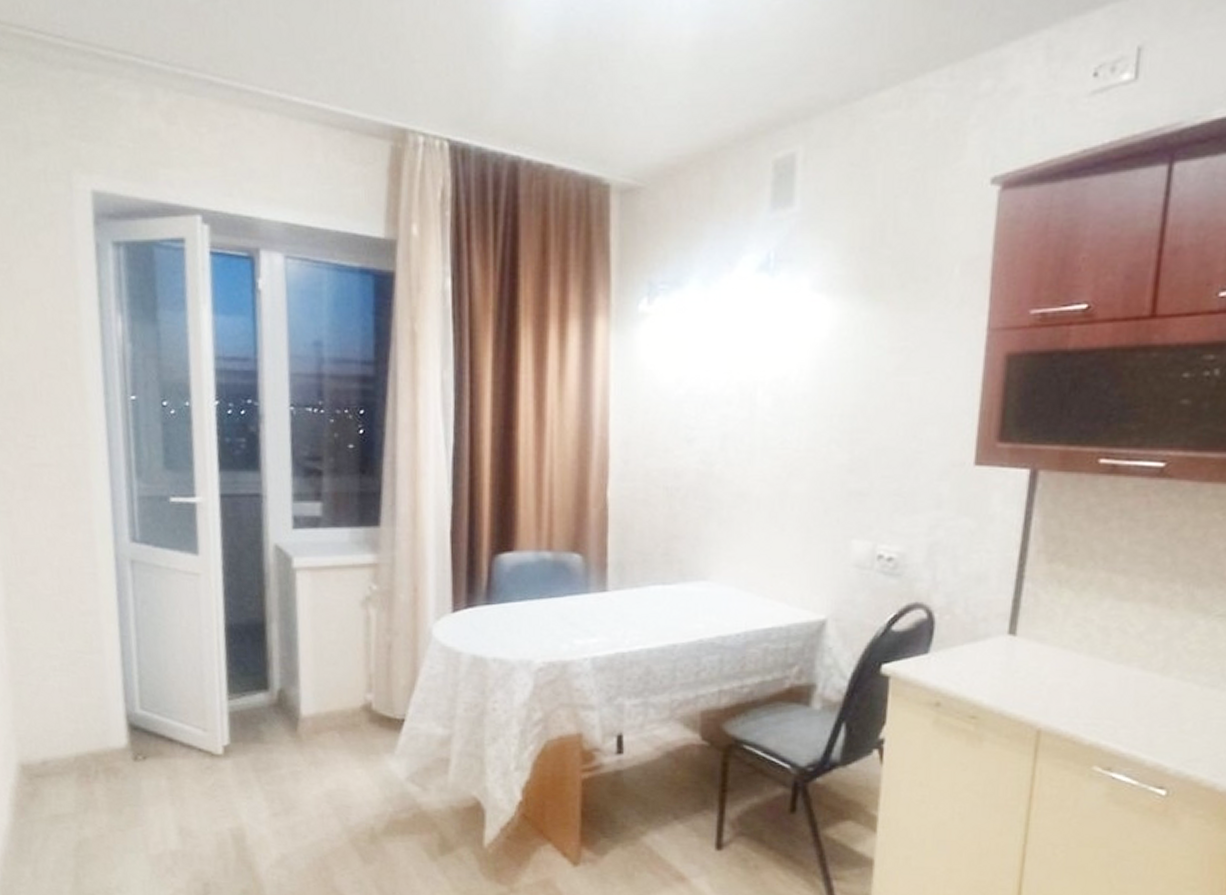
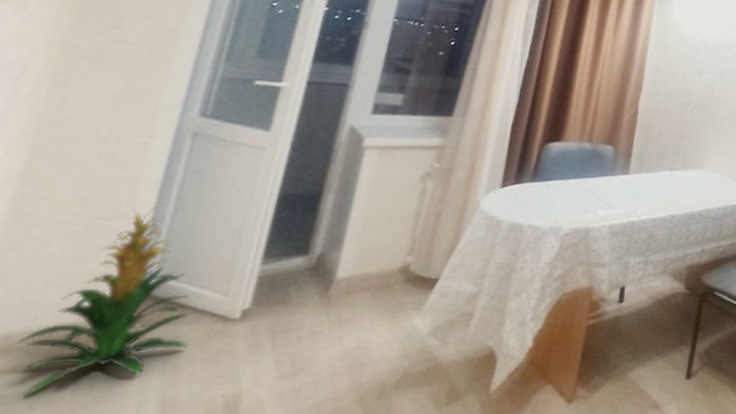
indoor plant: none [54,639,186,815] -> present [19,206,189,395]

